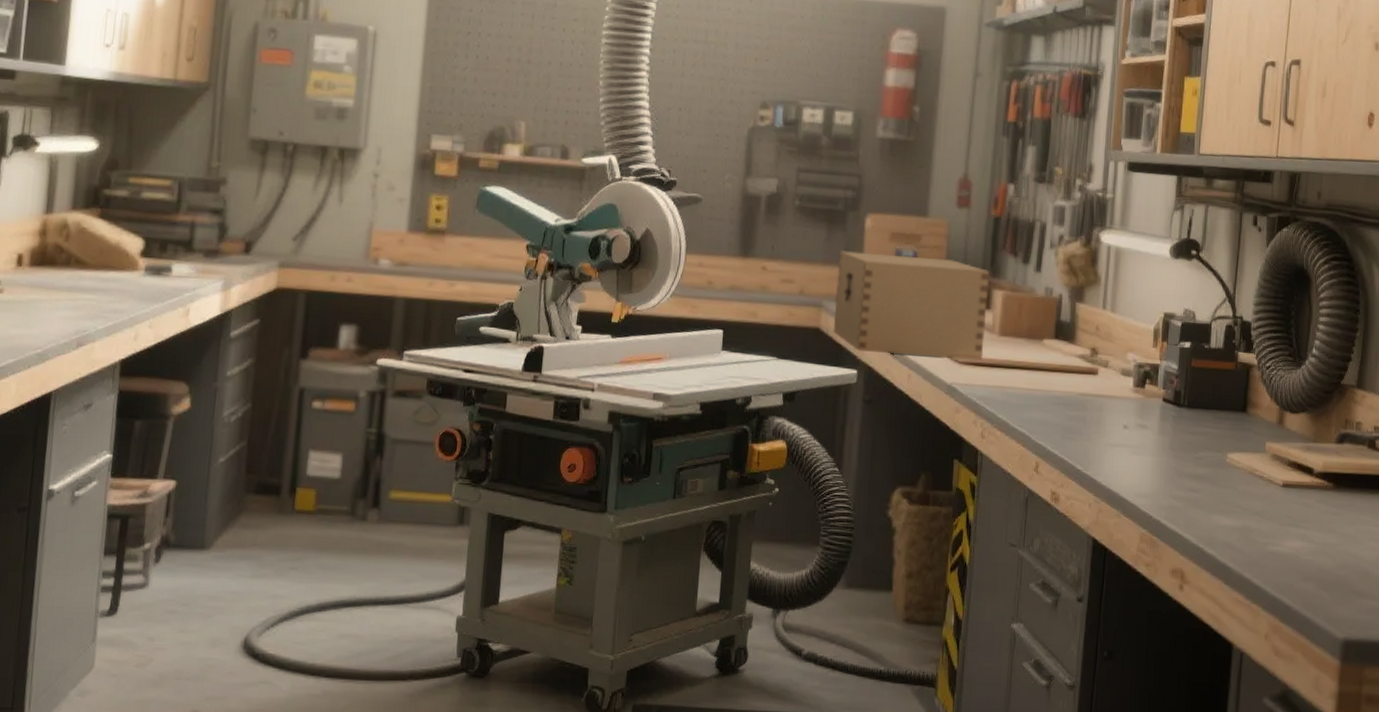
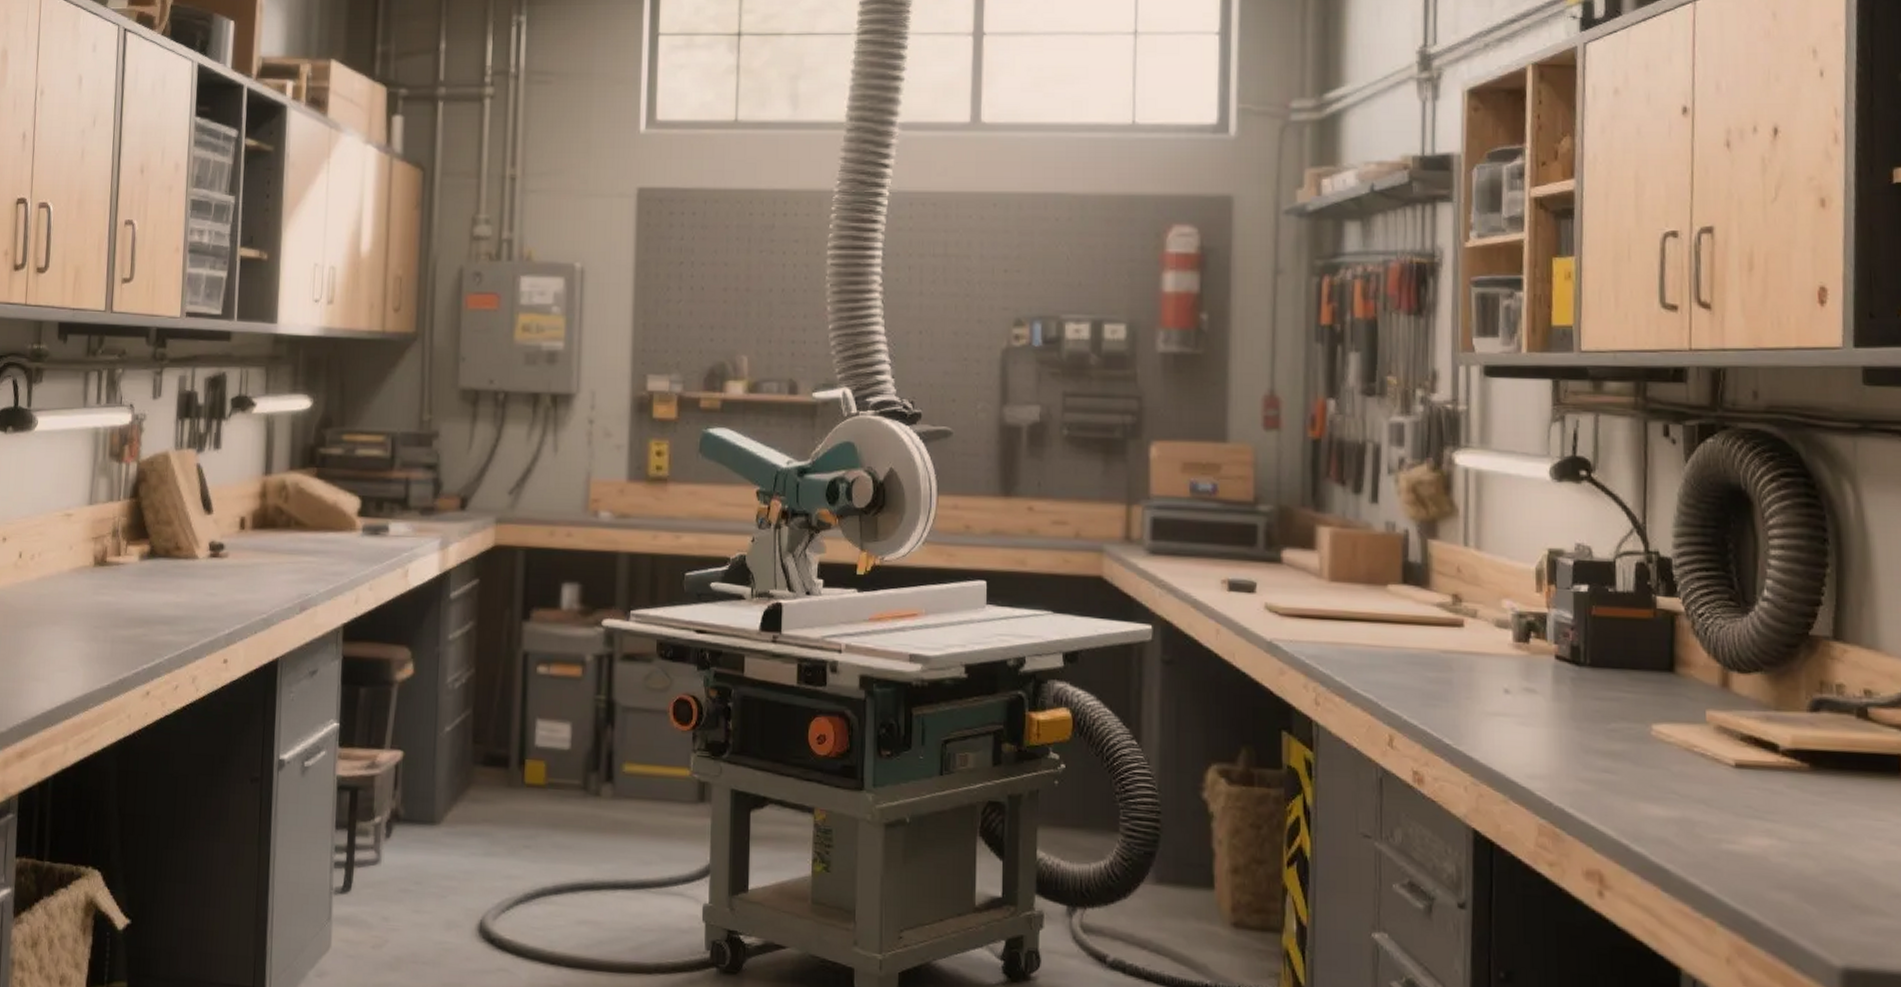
wooden box: present [833,251,990,361] -> none [1118,486,1312,613]

